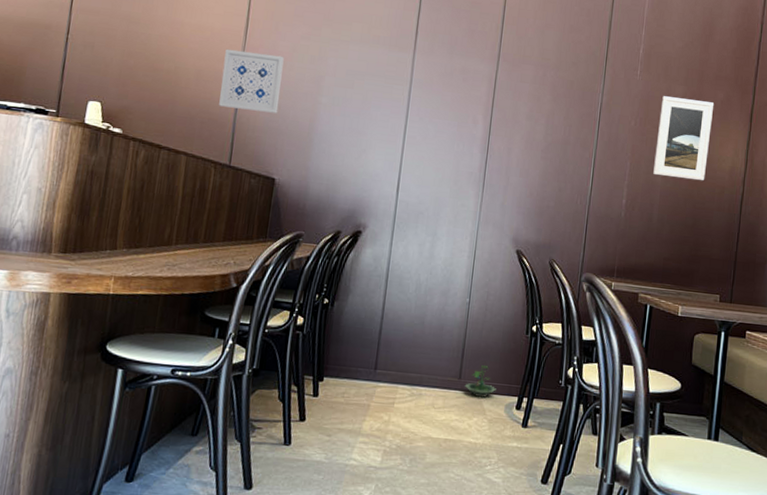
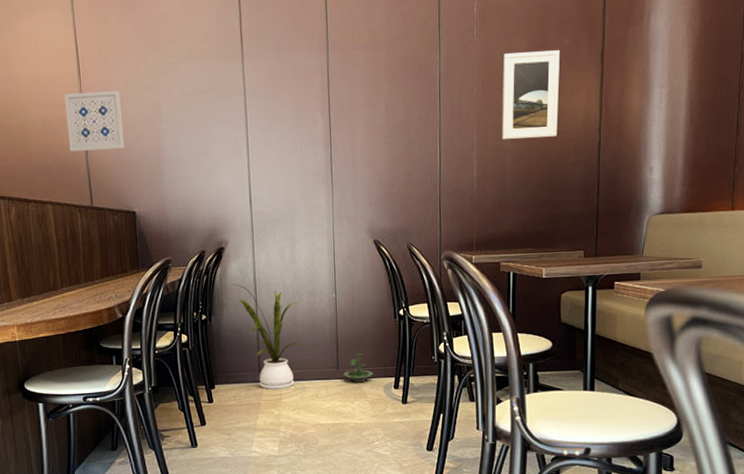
house plant: none [364,271,429,393] -> present [233,284,305,390]

